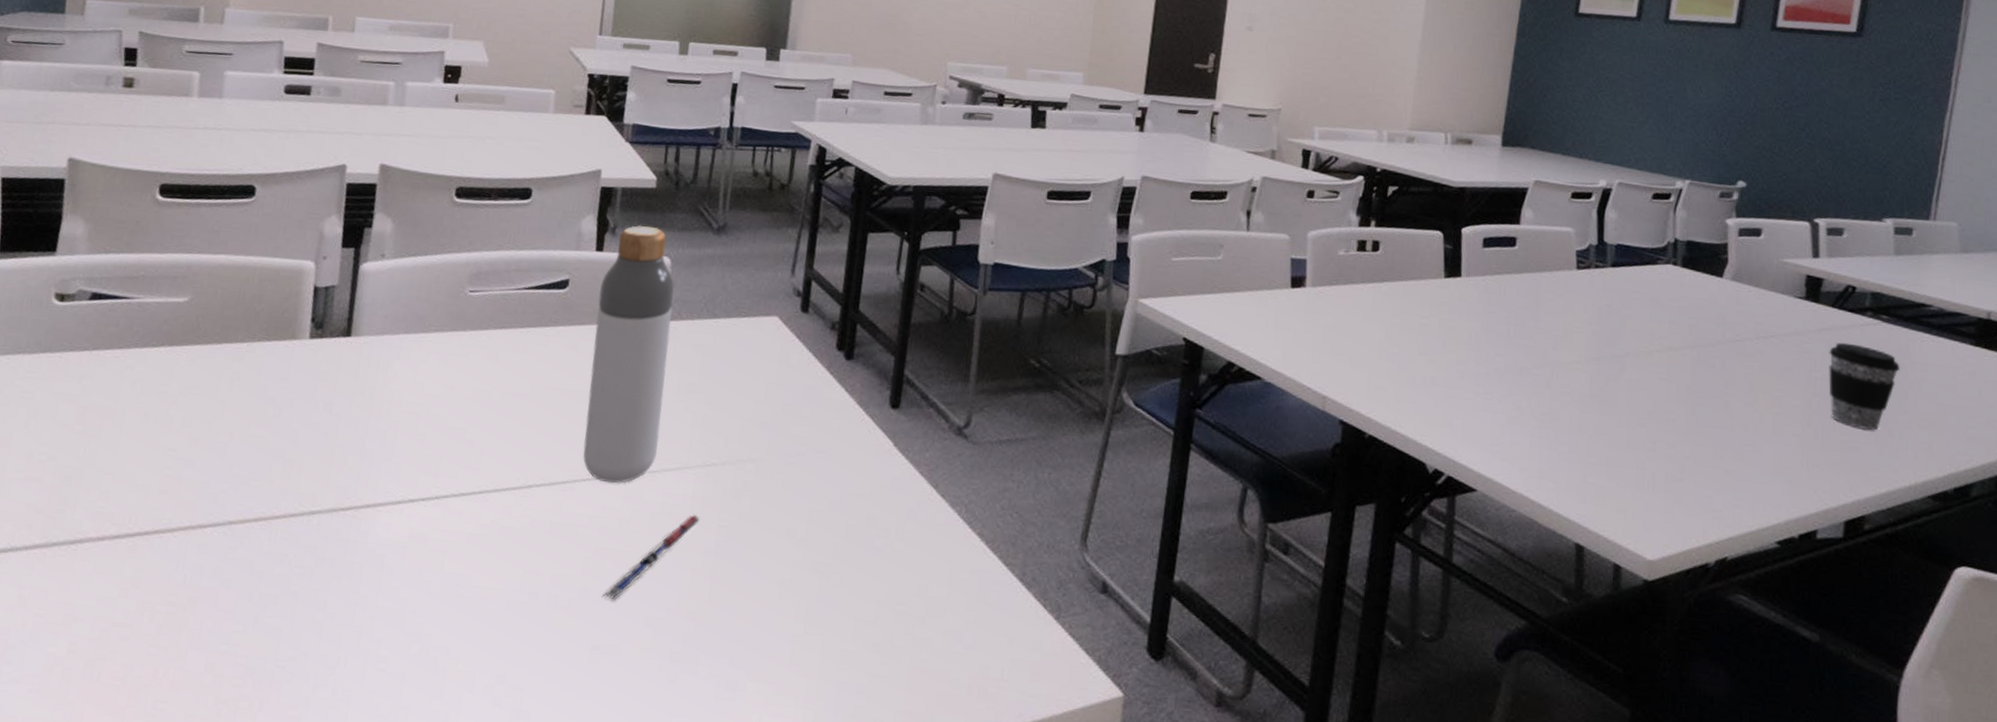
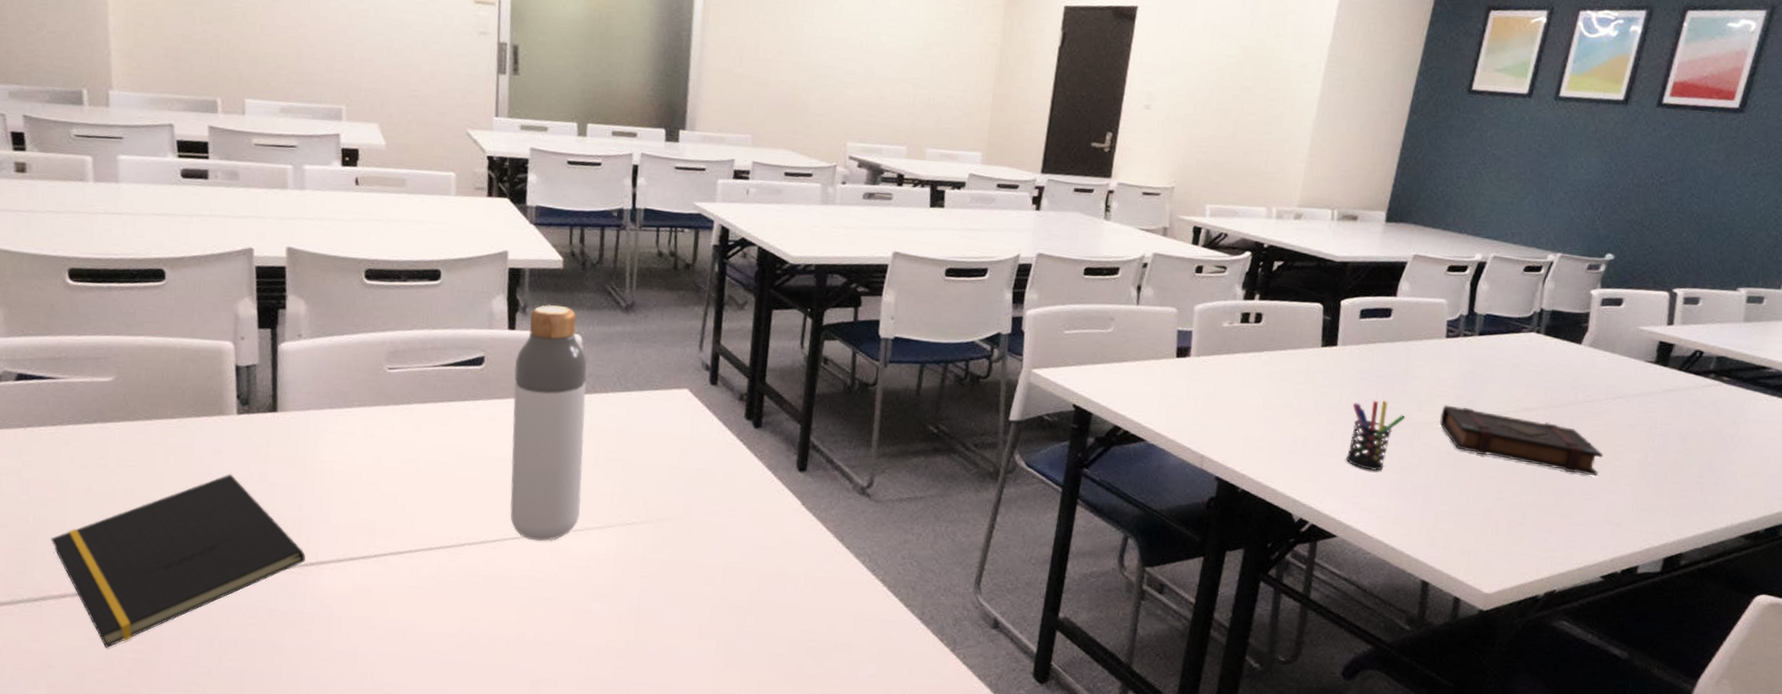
notepad: none [98,404,363,600] -> present [51,474,305,648]
pen: present [602,515,700,601] -> none [537,567,624,642]
pen holder: none [1479,336,1542,417] -> present [1345,400,1406,472]
book: none [1579,342,1761,426] -> present [1440,405,1603,477]
coffee cup: present [1829,342,1901,430] -> none [1664,402,1734,479]

